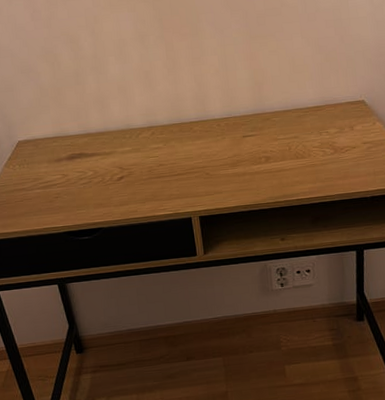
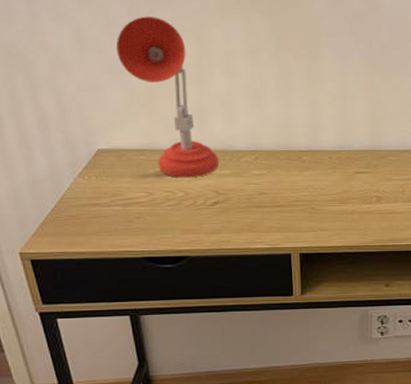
desk lamp: none [25,18,120,159] -> present [117,16,219,178]

